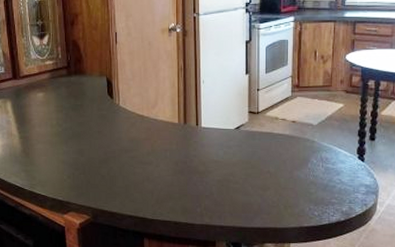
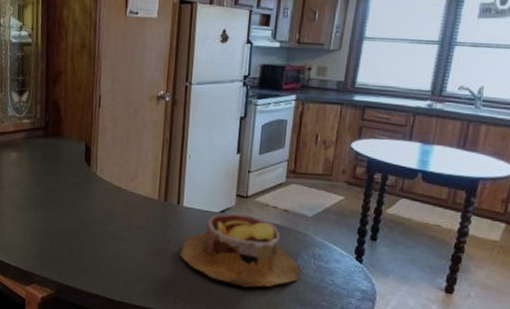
bowl: none [203,128,312,194] -> present [180,213,302,288]

